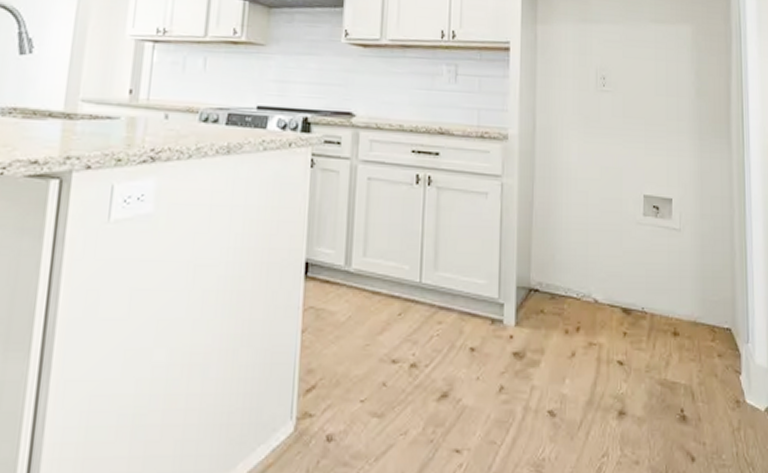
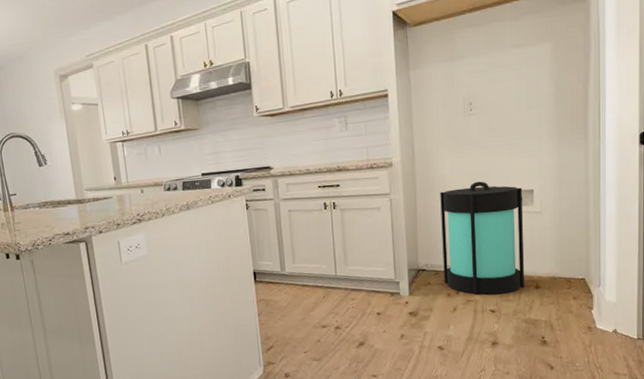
lantern: none [561,177,661,339] -> present [440,181,525,295]

